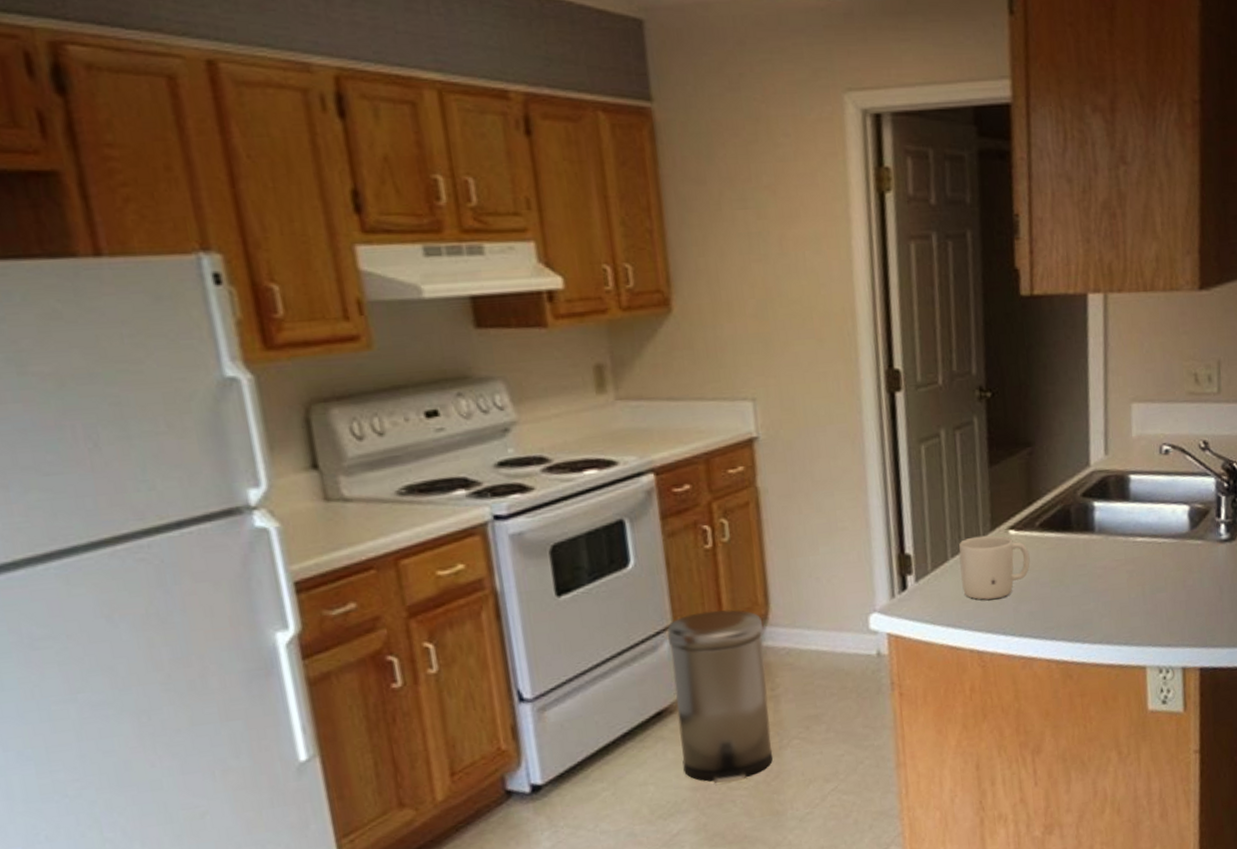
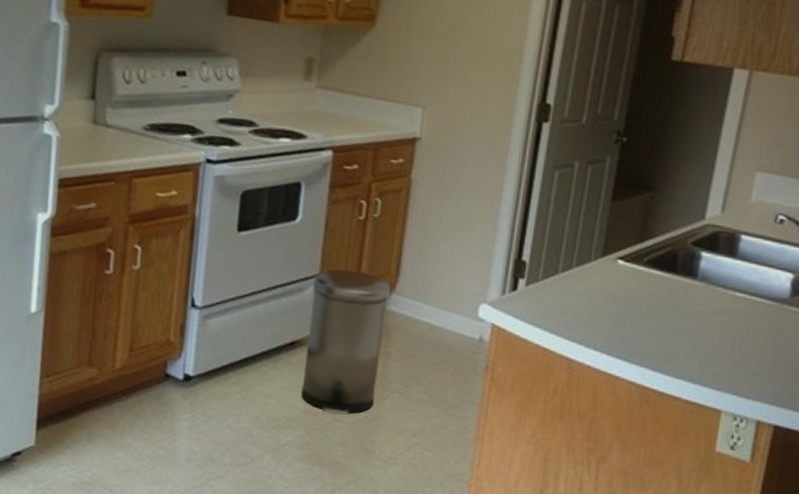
mug: present [958,535,1030,600] -> none [566,258,632,317]

